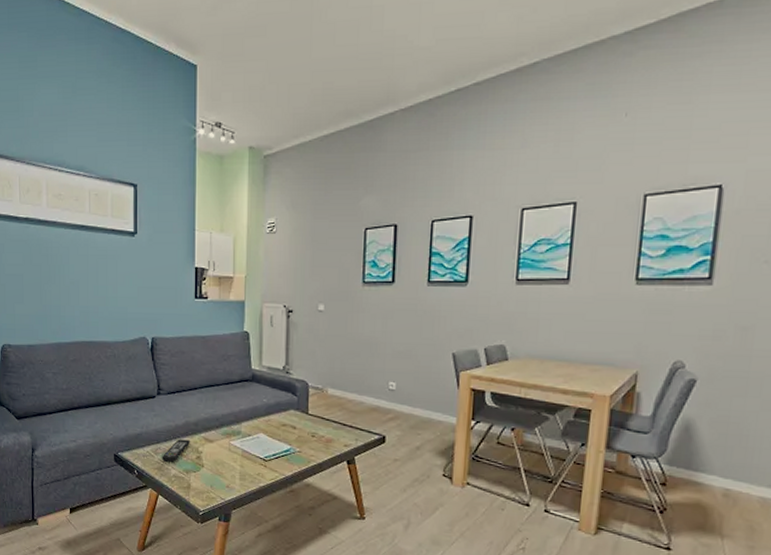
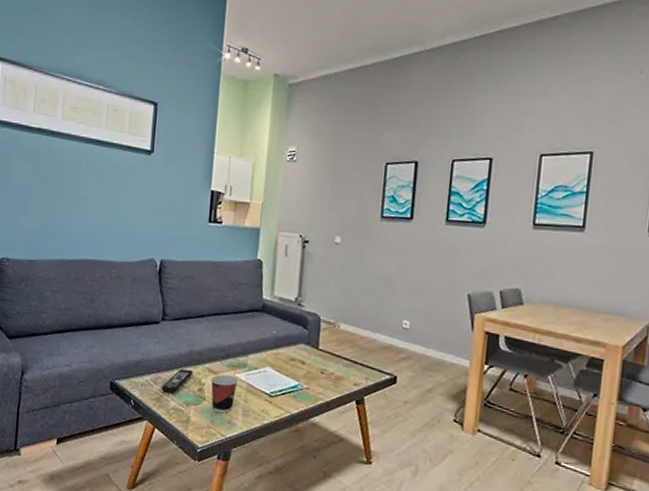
cup: none [207,442,234,479] -> present [210,374,239,414]

